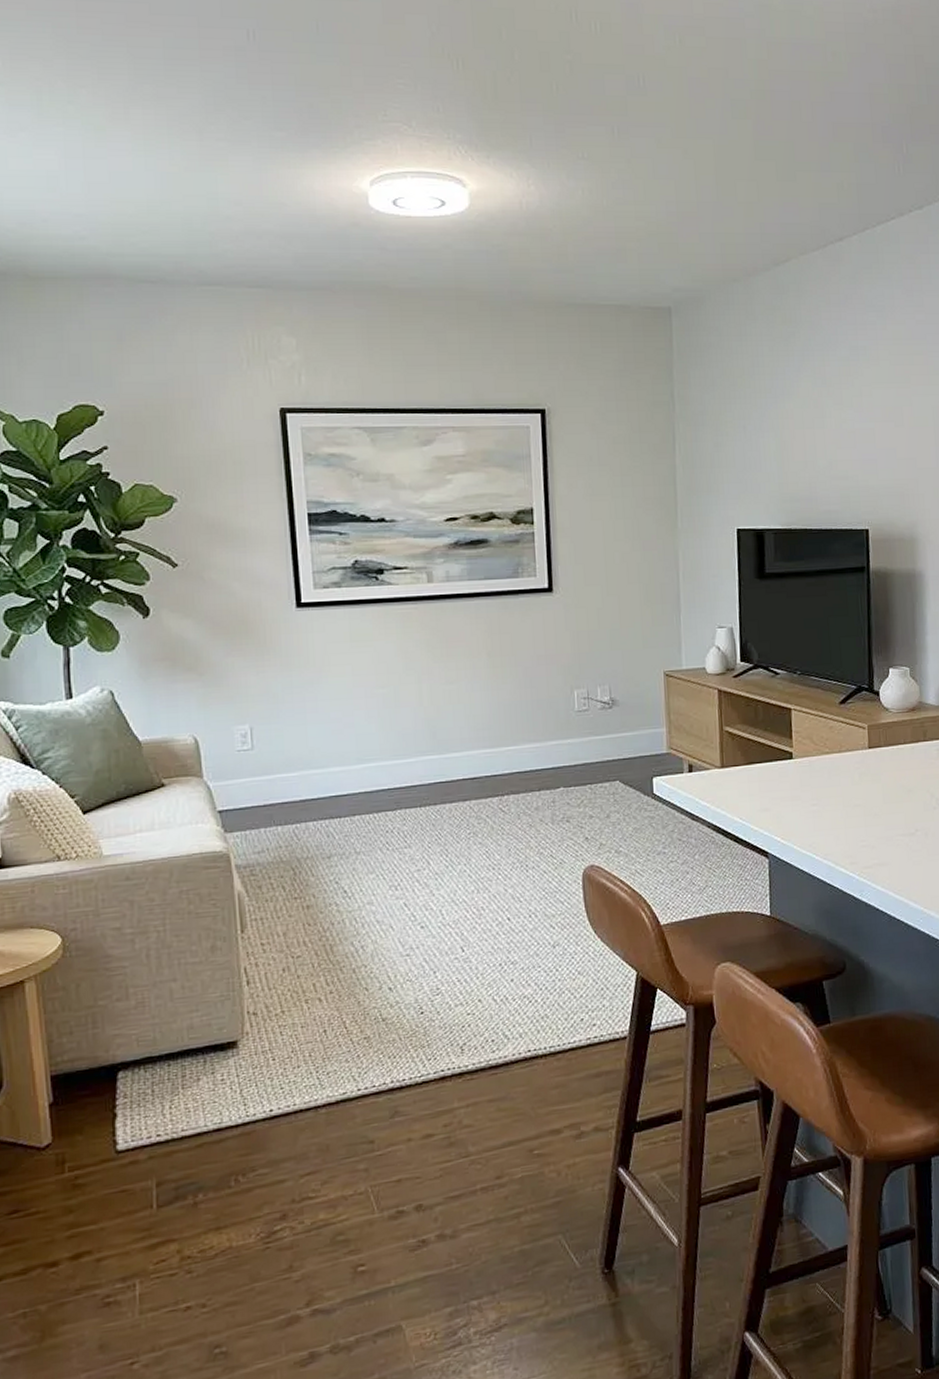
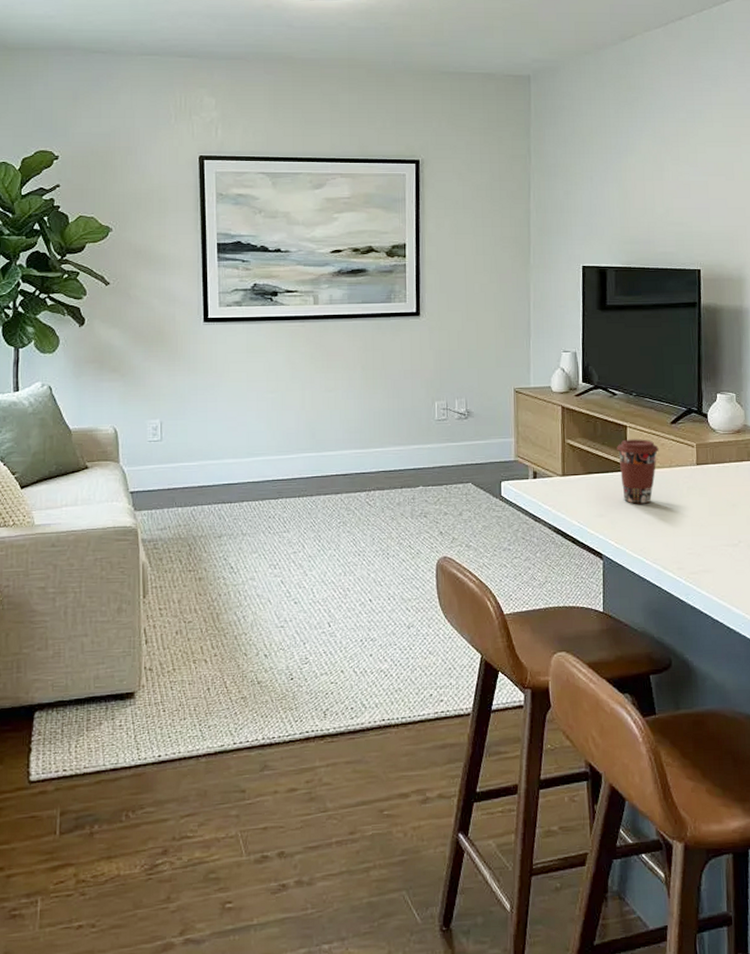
coffee cup: none [781,722,827,795] -> present [617,439,659,504]

